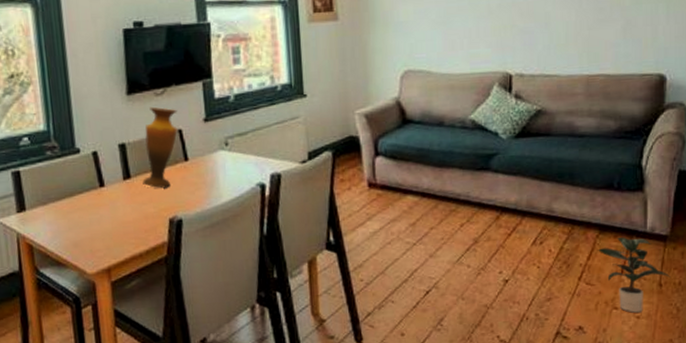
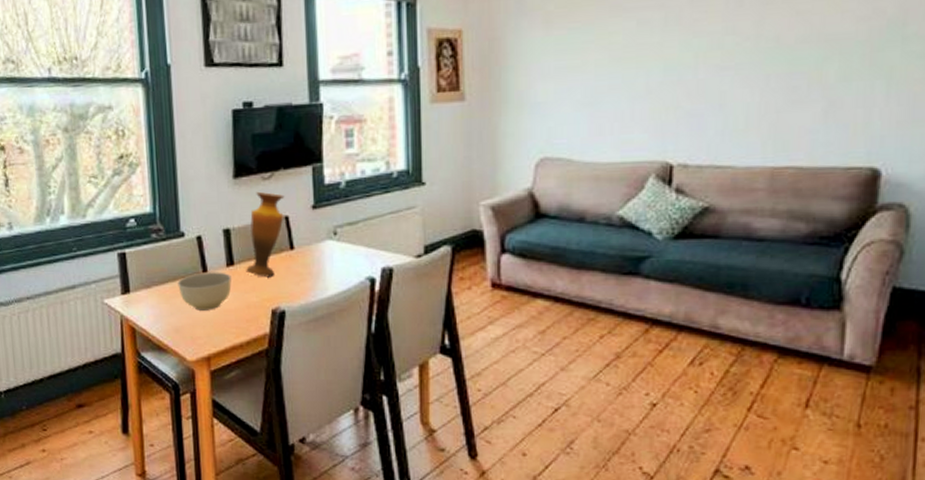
bowl: none [74,185,129,224] -> present [177,272,232,311]
potted plant: present [597,236,670,313] -> none [774,363,873,456]

